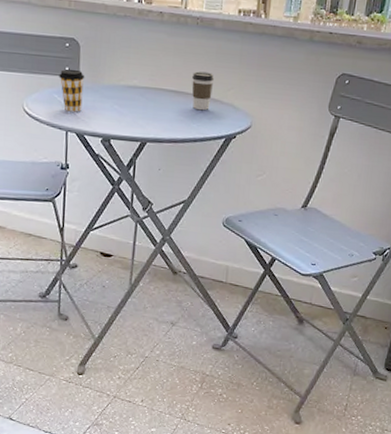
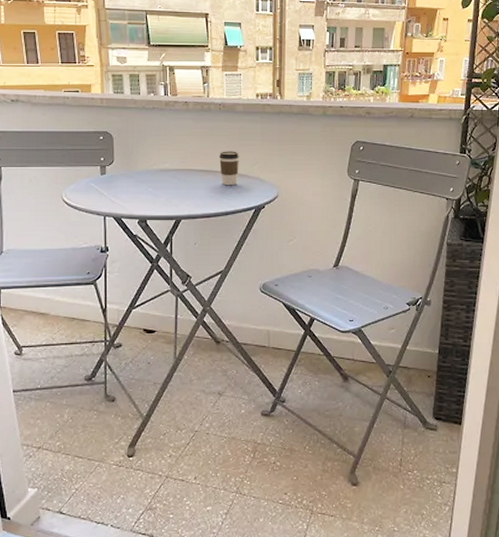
coffee cup: present [59,69,85,112] -> none [95,159,120,198]

